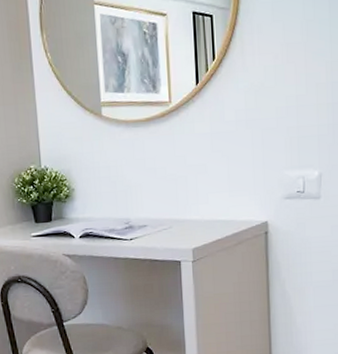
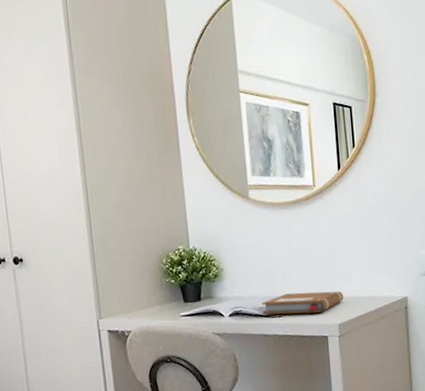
notebook: none [113,214,199,237] -> present [262,291,344,315]

